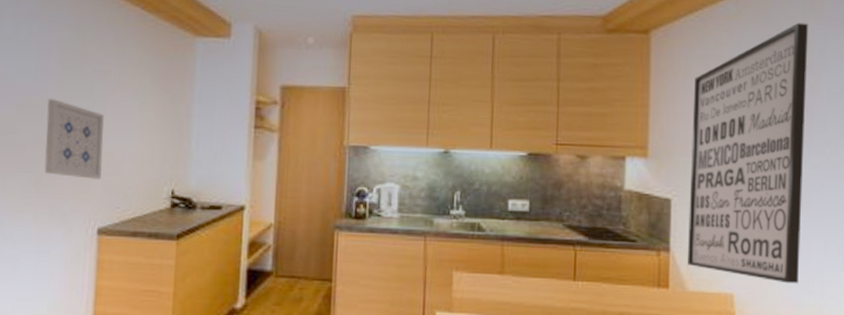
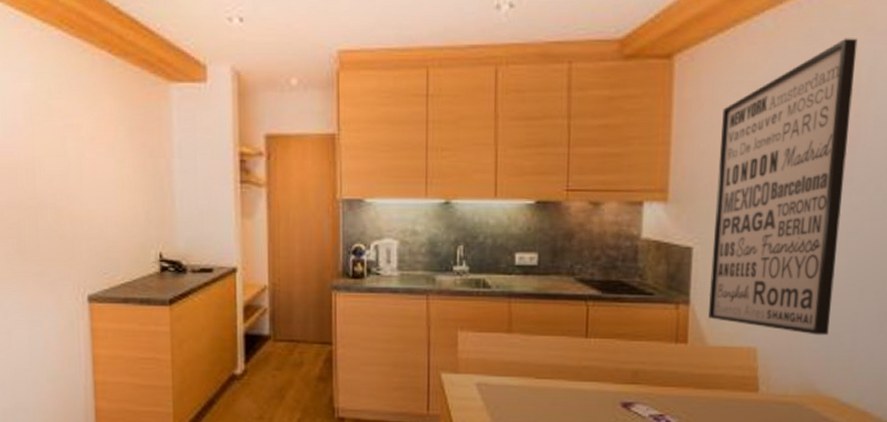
wall art: present [44,98,104,180] -> none [20,157,86,244]

